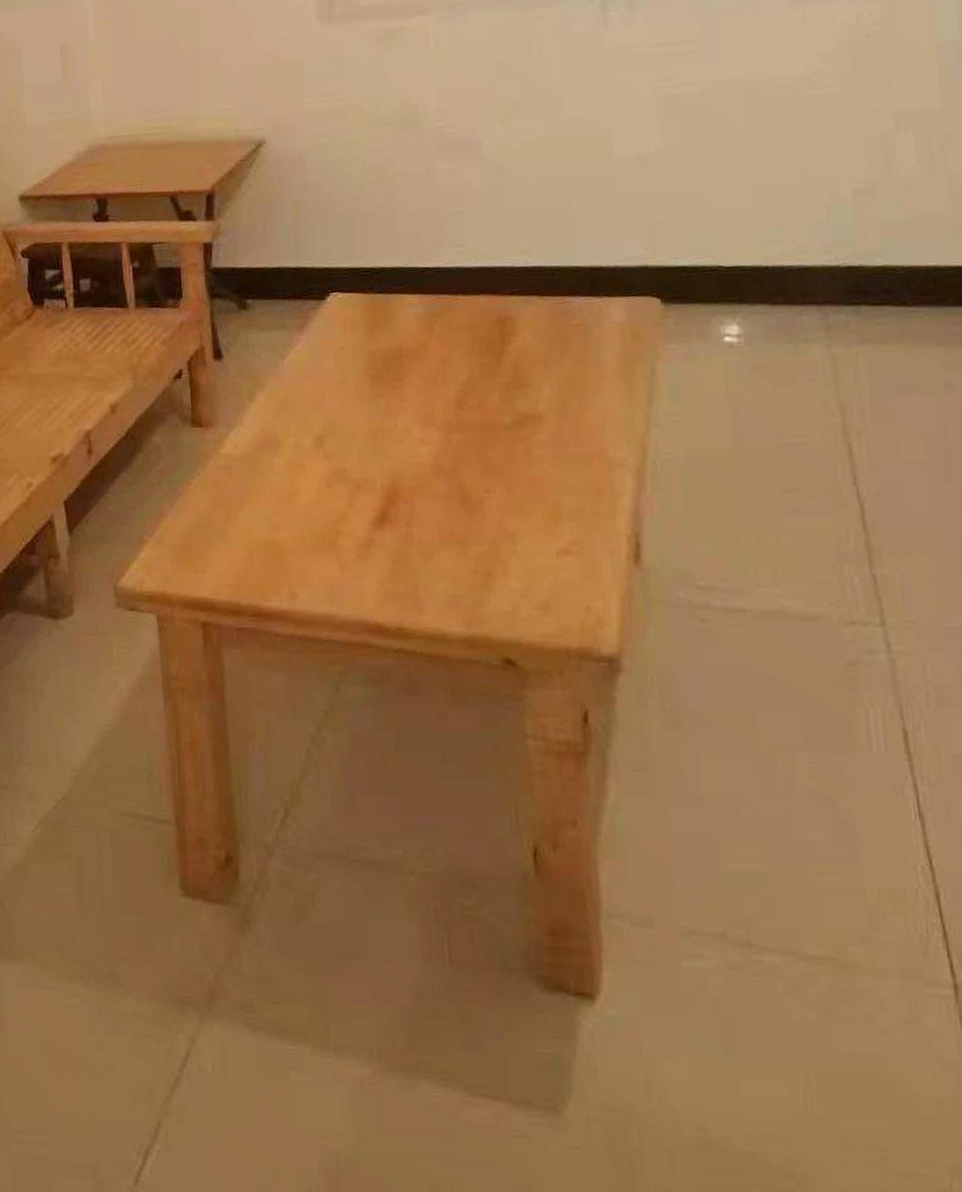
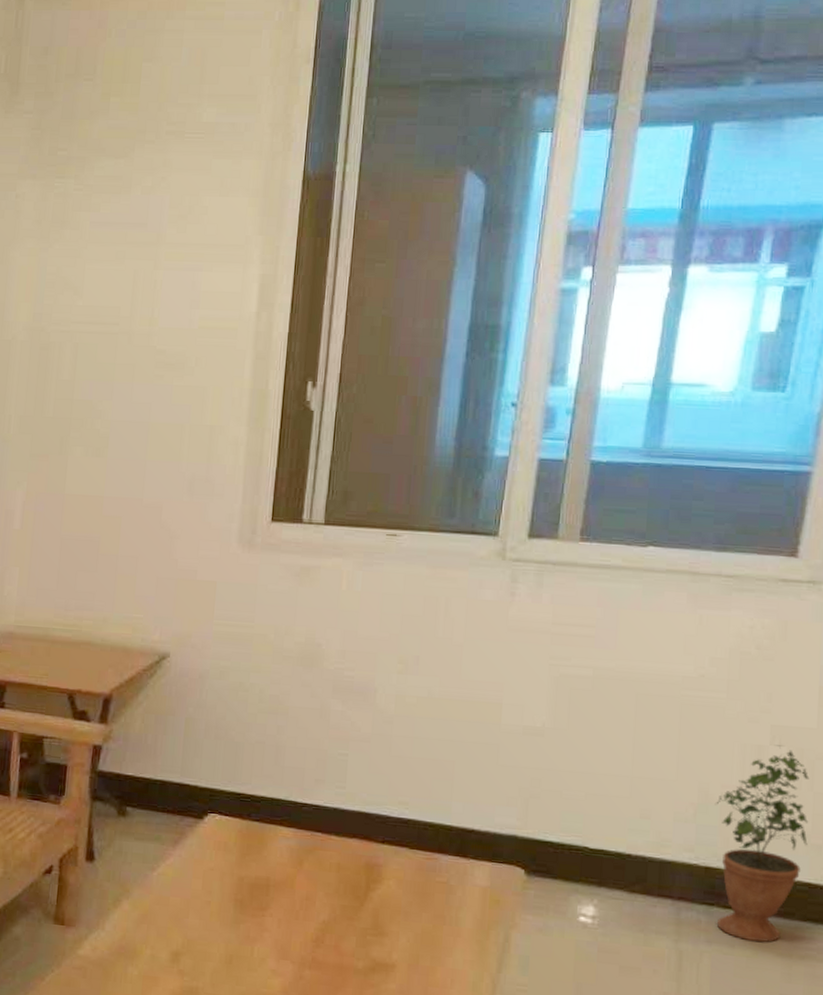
potted plant: none [846,131,950,335] -> present [714,745,810,942]

